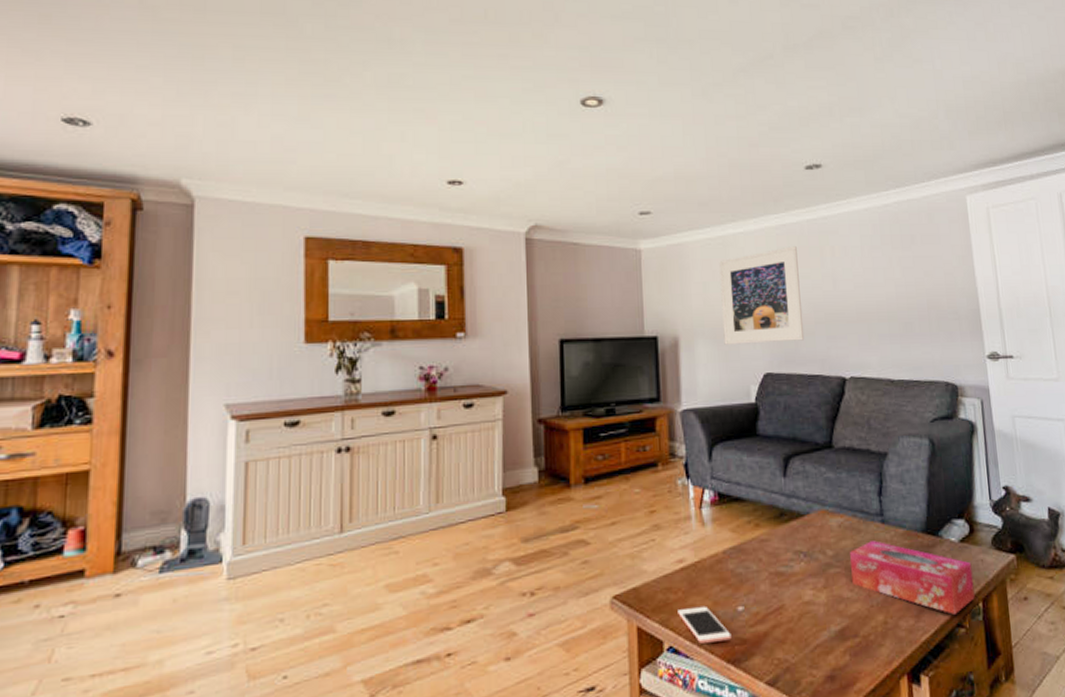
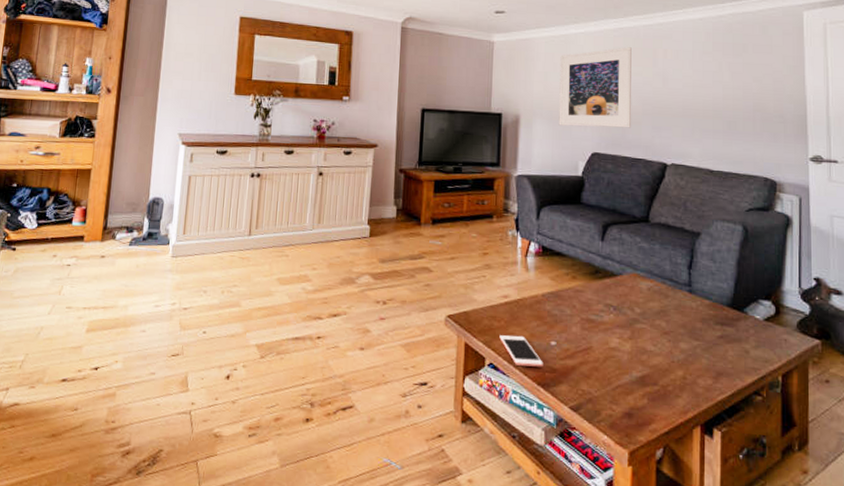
tissue box: present [850,541,975,615] -> none [656,306,775,383]

